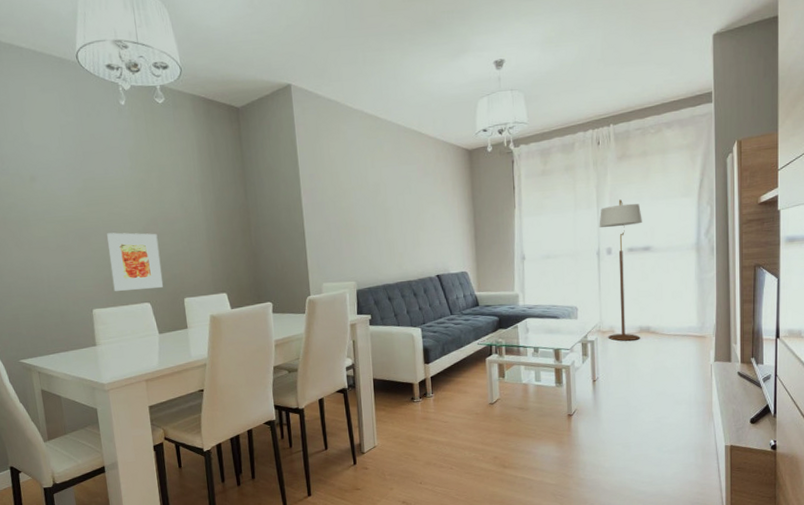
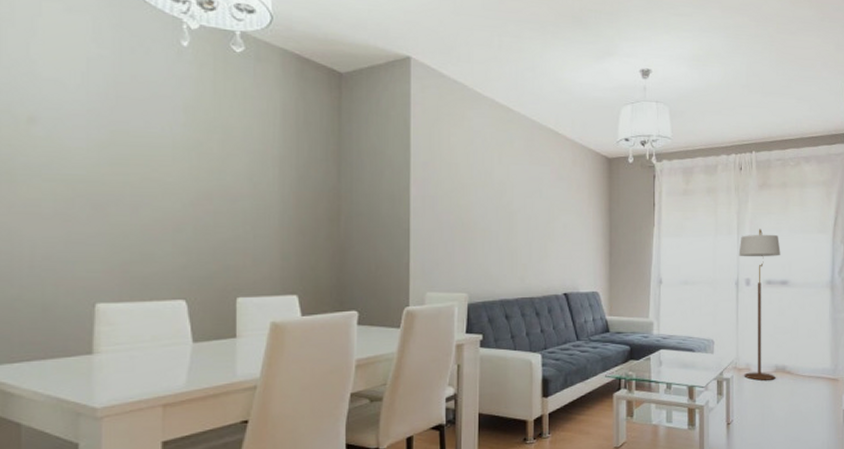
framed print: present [107,232,163,291] -> none [133,204,210,281]

